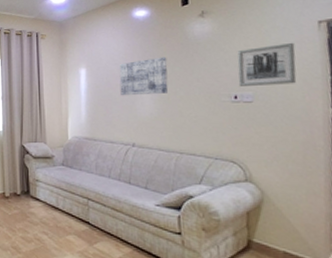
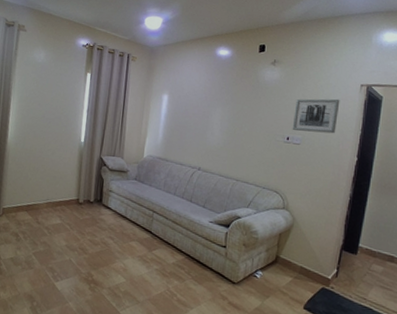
wall art: present [119,56,168,96] -> none [195,94,239,127]

